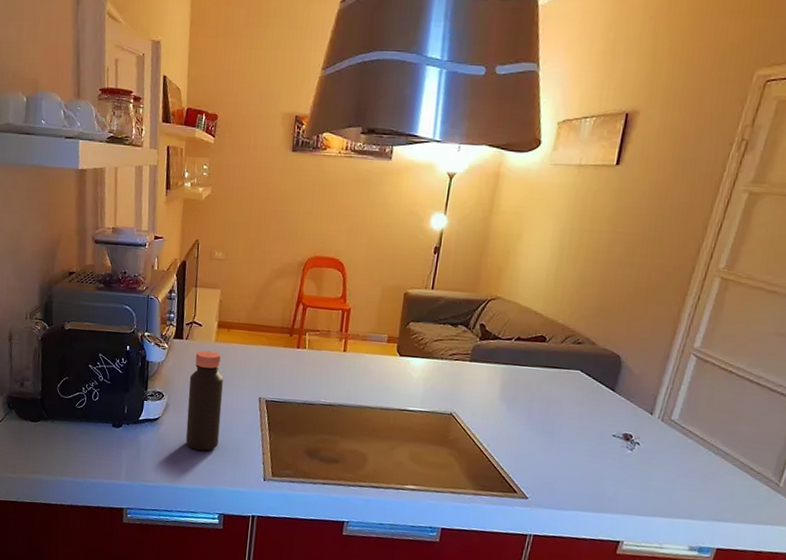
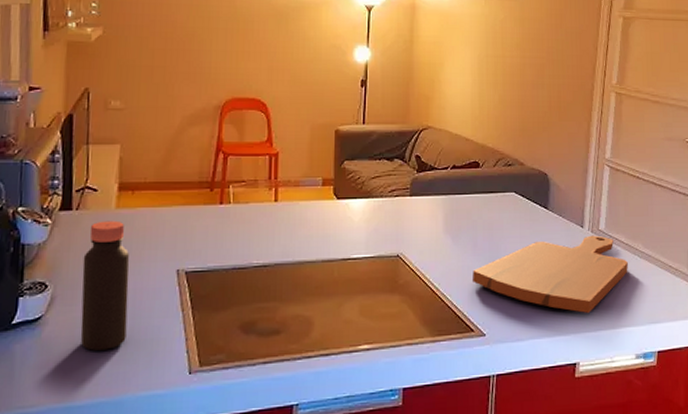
cutting board: none [522,421,700,498] -> present [473,235,629,313]

